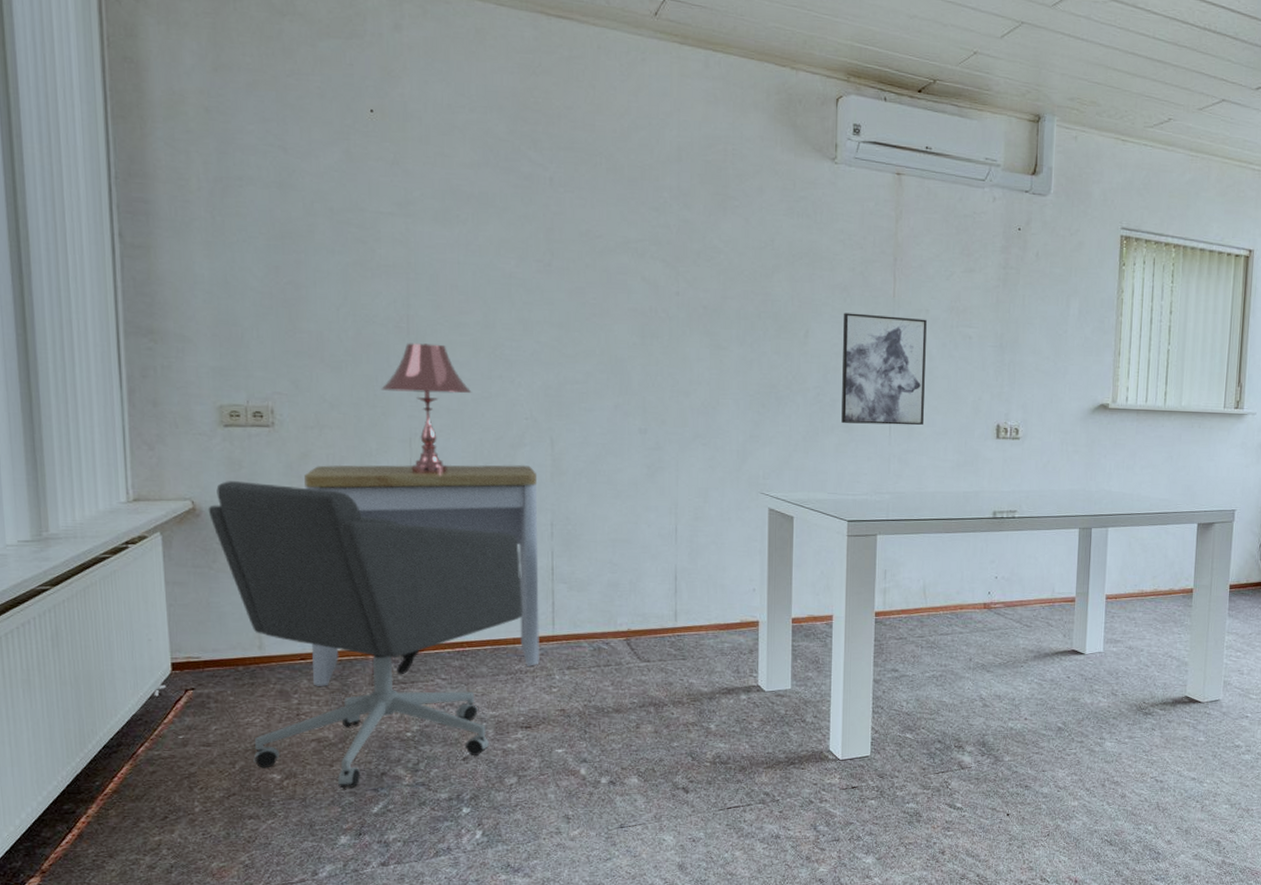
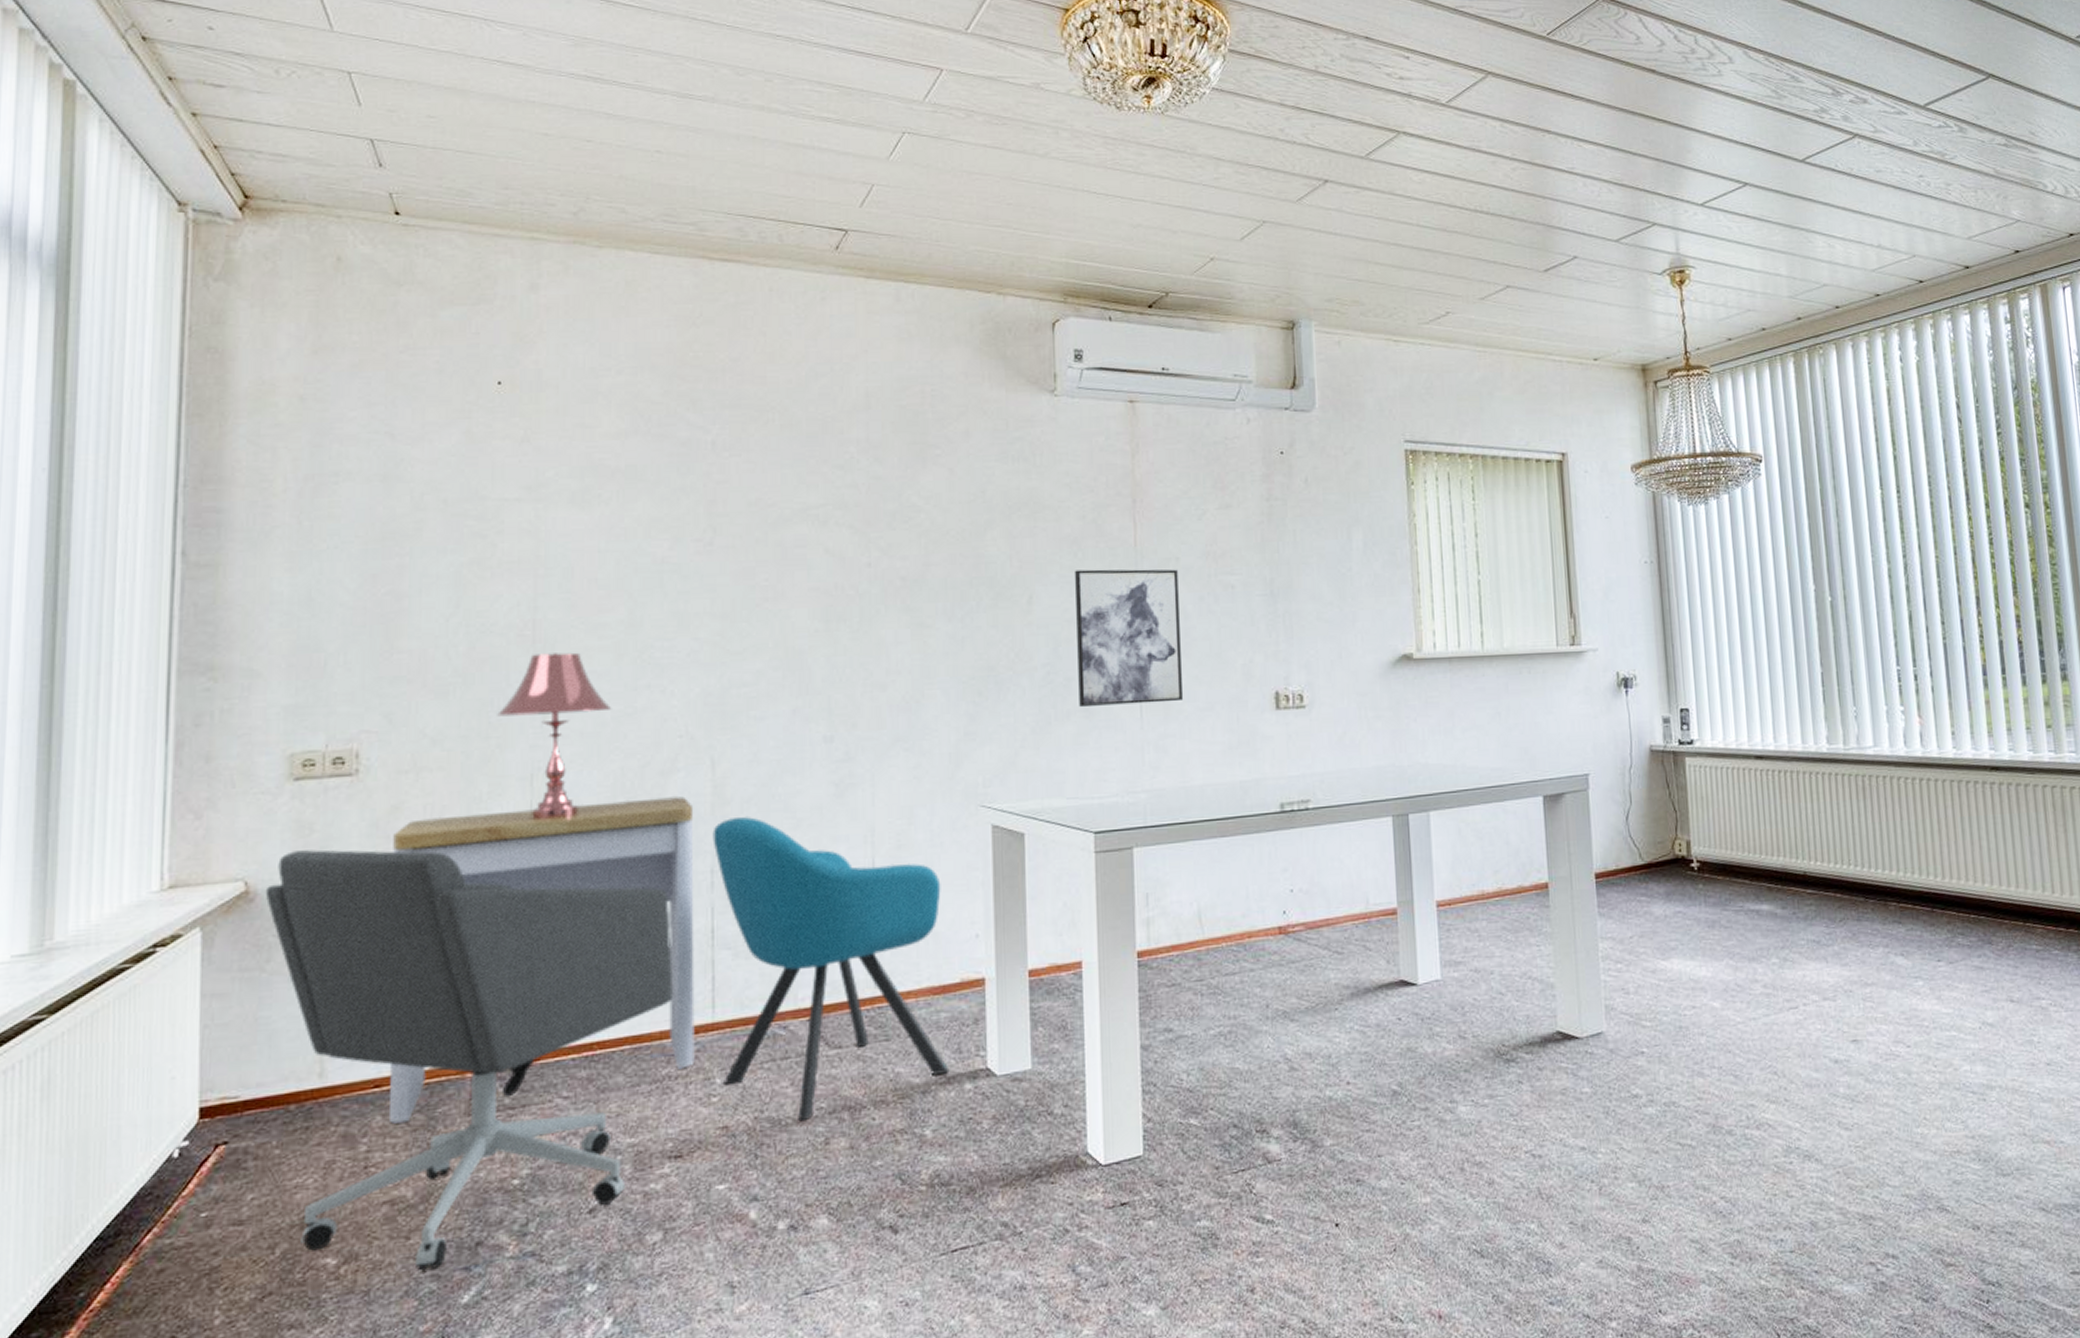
chair: none [552,485,730,711] -> present [712,816,950,1122]

